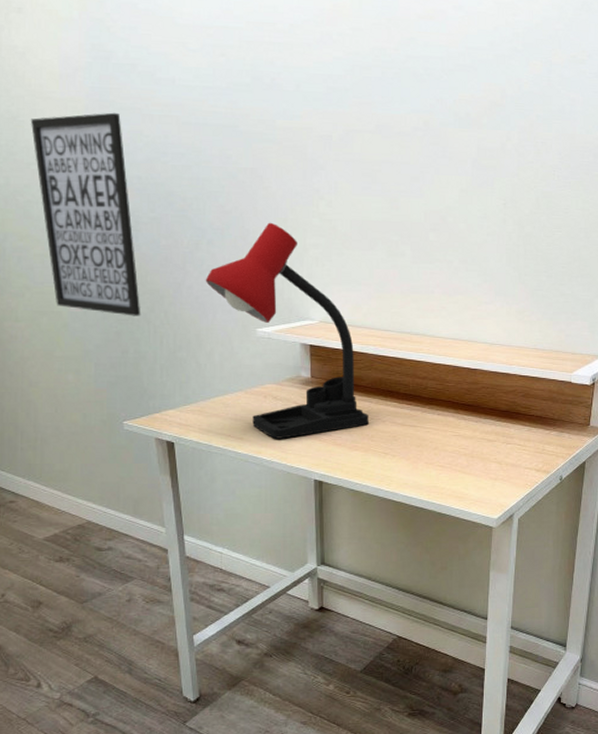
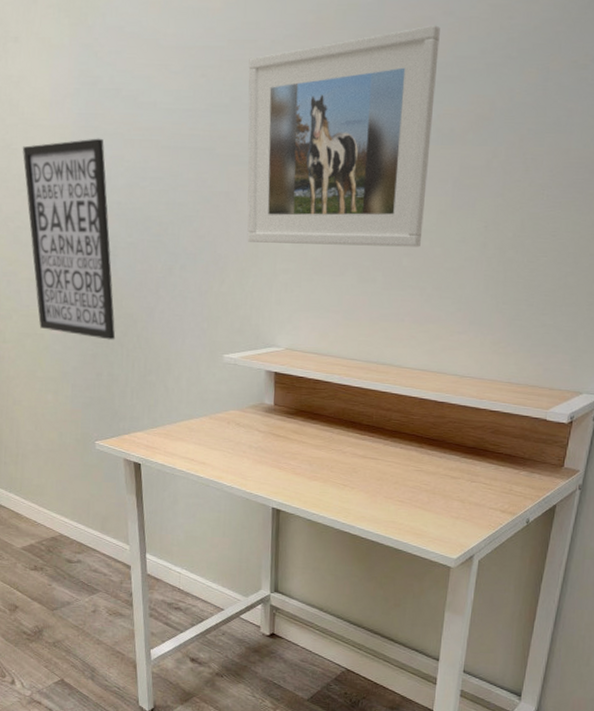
desk lamp: present [205,222,369,439] -> none [176,247,329,466]
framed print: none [268,17,451,223] -> present [247,25,440,247]

